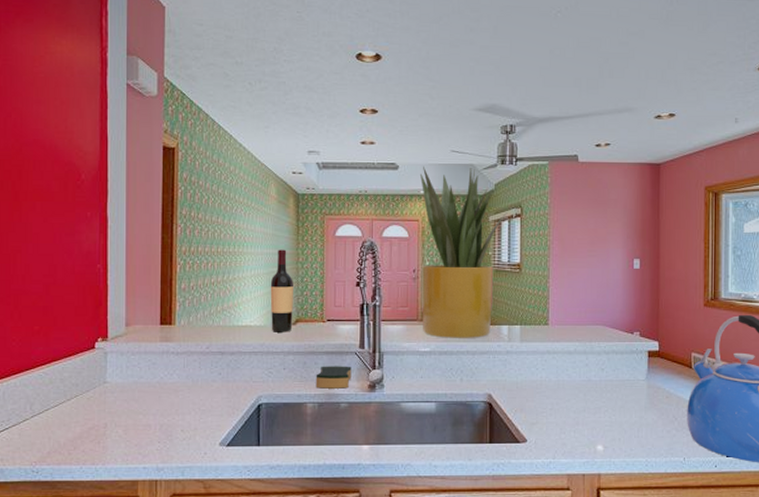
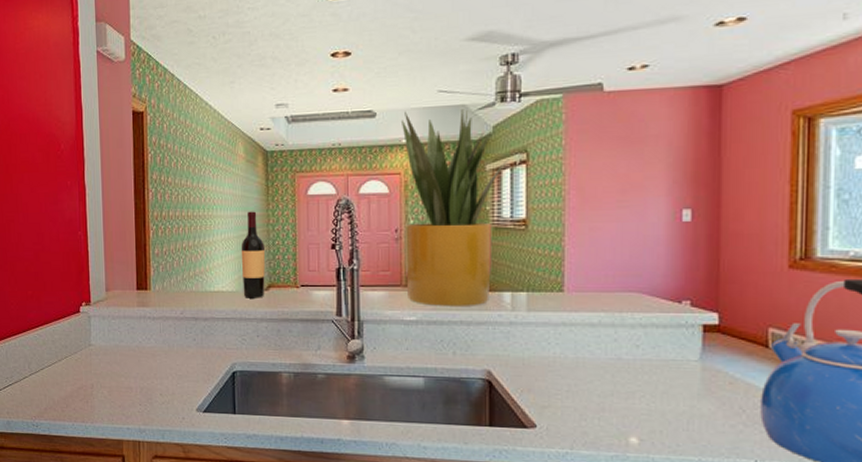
sponge: present [315,366,351,389] -> none [290,334,328,359]

